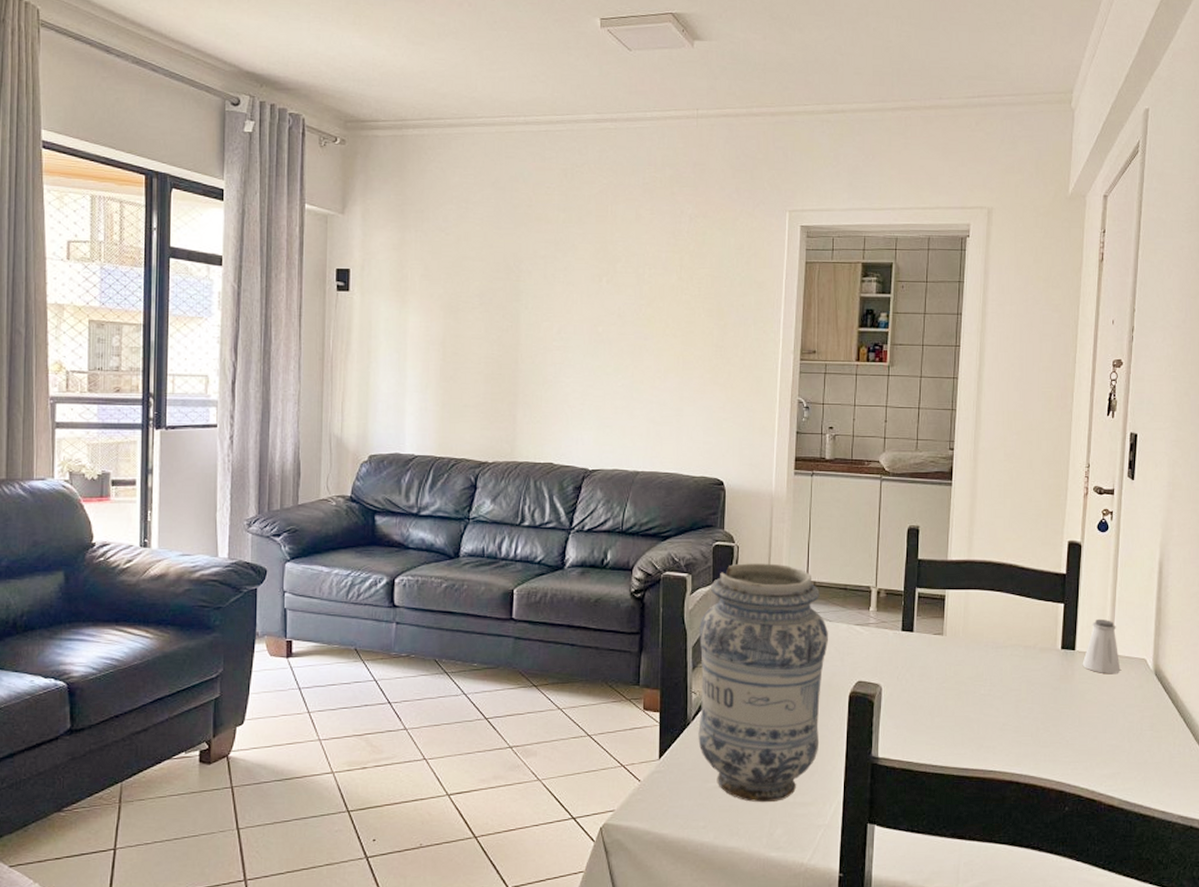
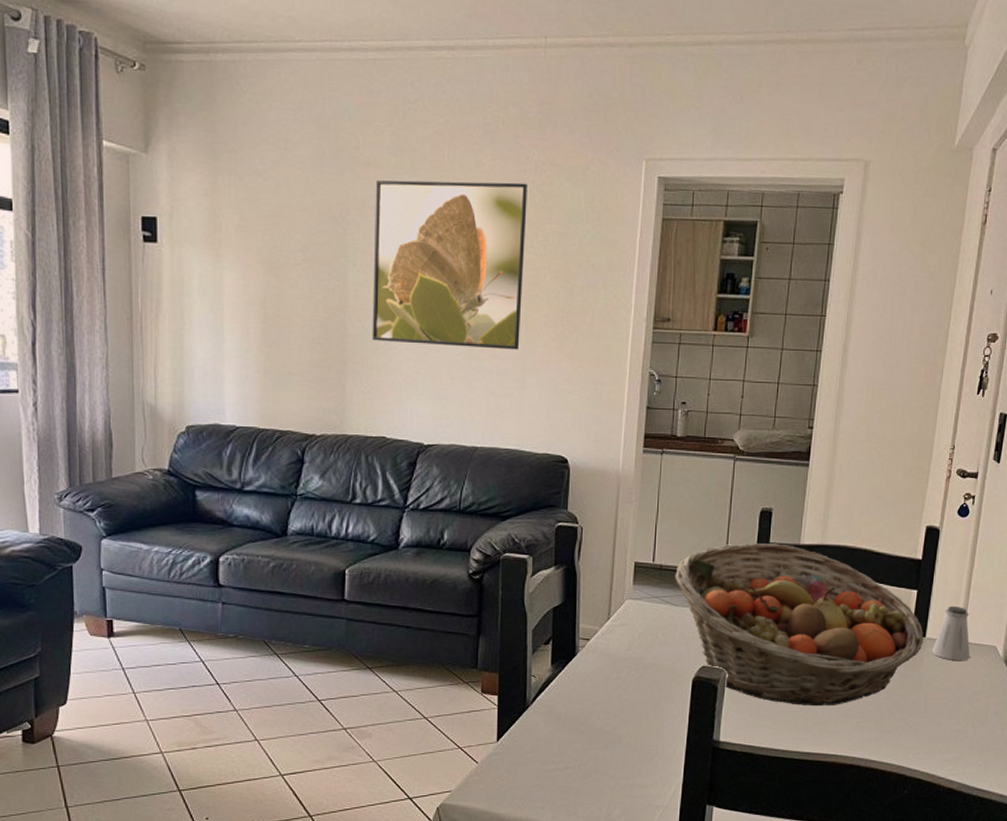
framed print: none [541,233,683,381] -> present [372,180,527,350]
vase: present [698,563,829,803] -> none [537,545,674,785]
fruit basket: none [828,558,1074,721] -> present [675,542,924,707]

